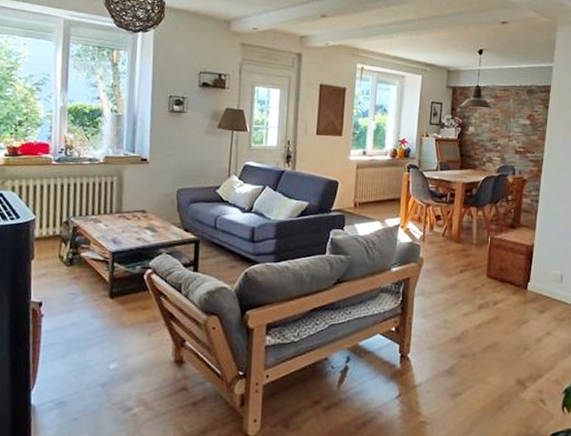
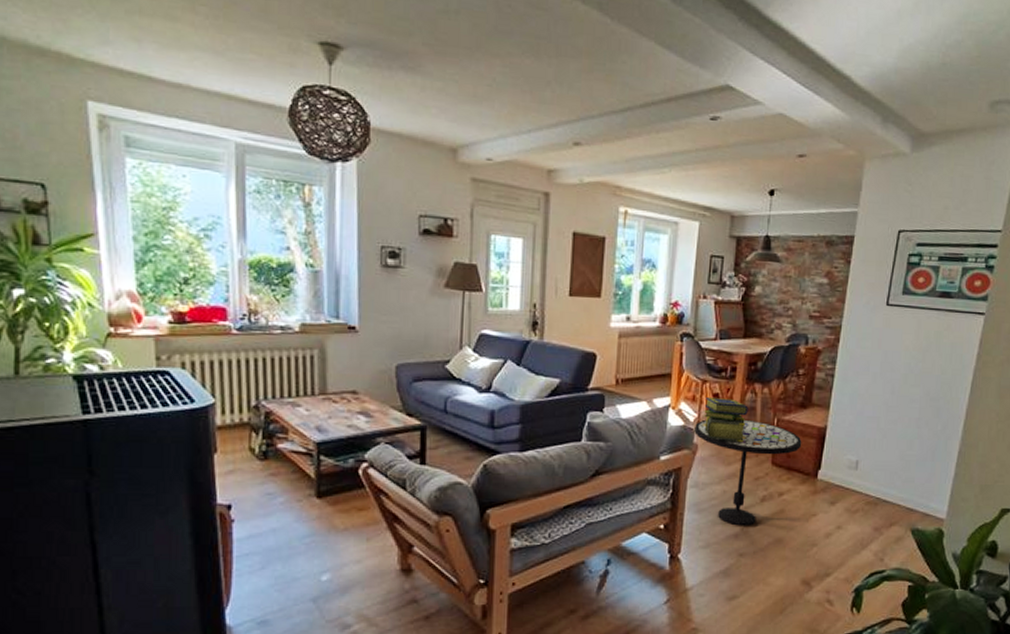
side table: none [420,237,513,331] -> present [694,419,802,526]
stack of books: none [428,219,466,258] -> present [704,398,748,443]

